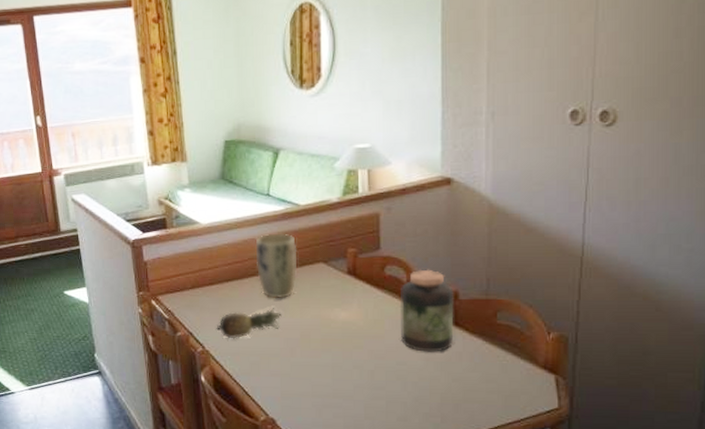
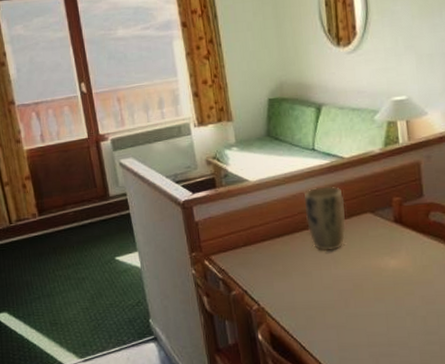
fruit: present [217,308,282,339] -> none [271,260,334,294]

